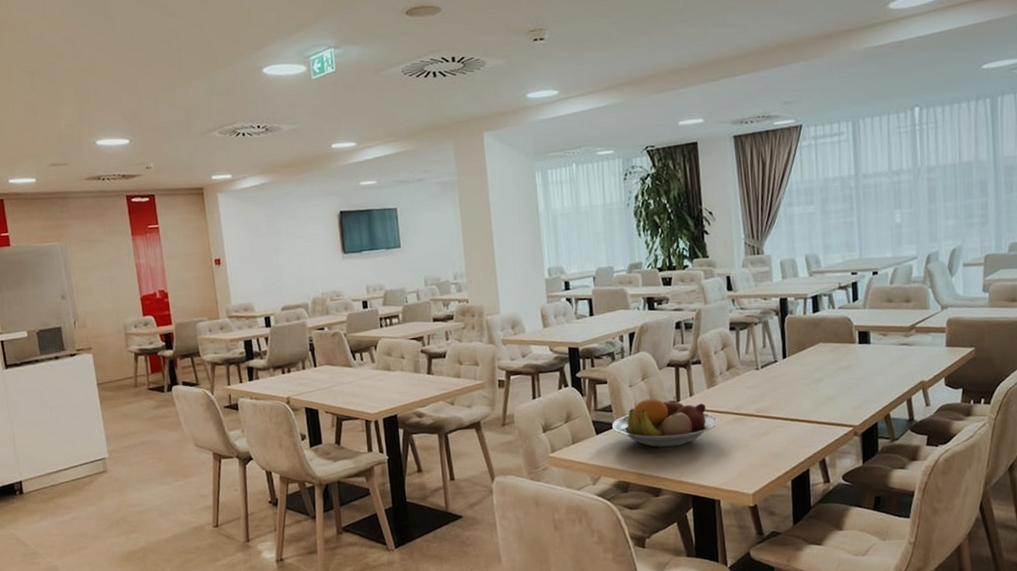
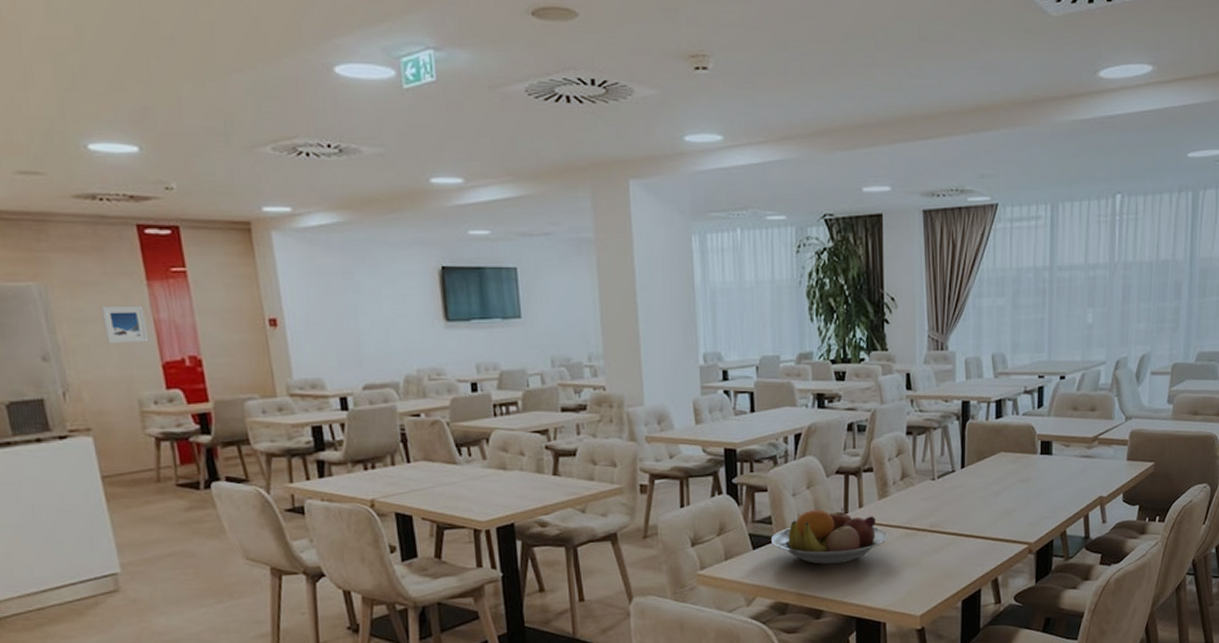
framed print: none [101,254,132,285] -> present [101,305,149,344]

